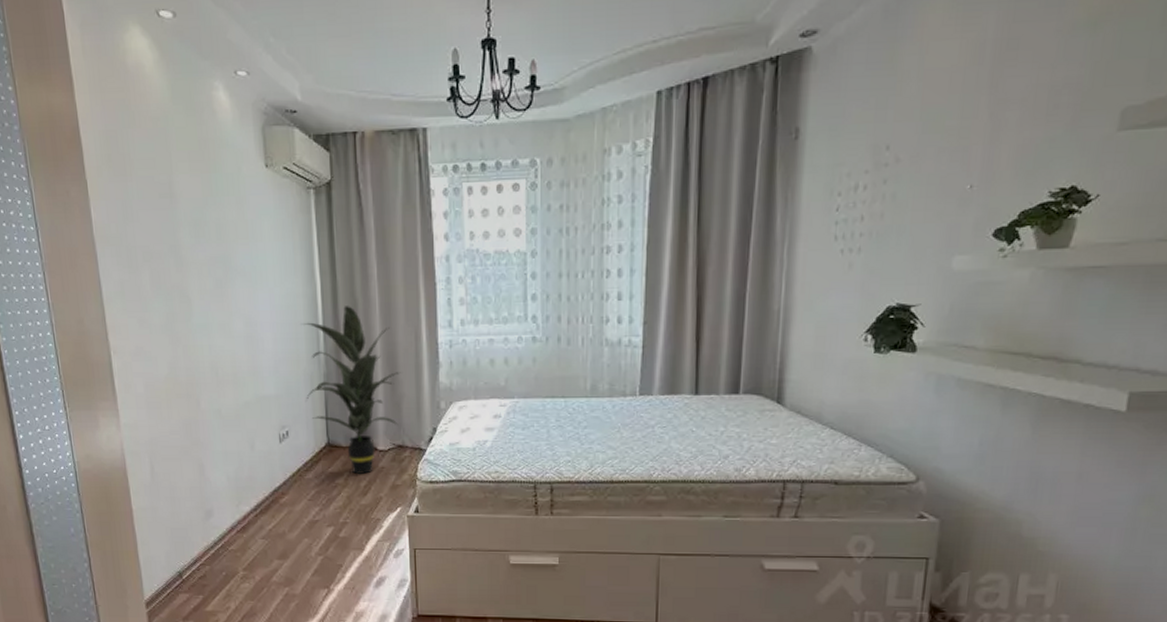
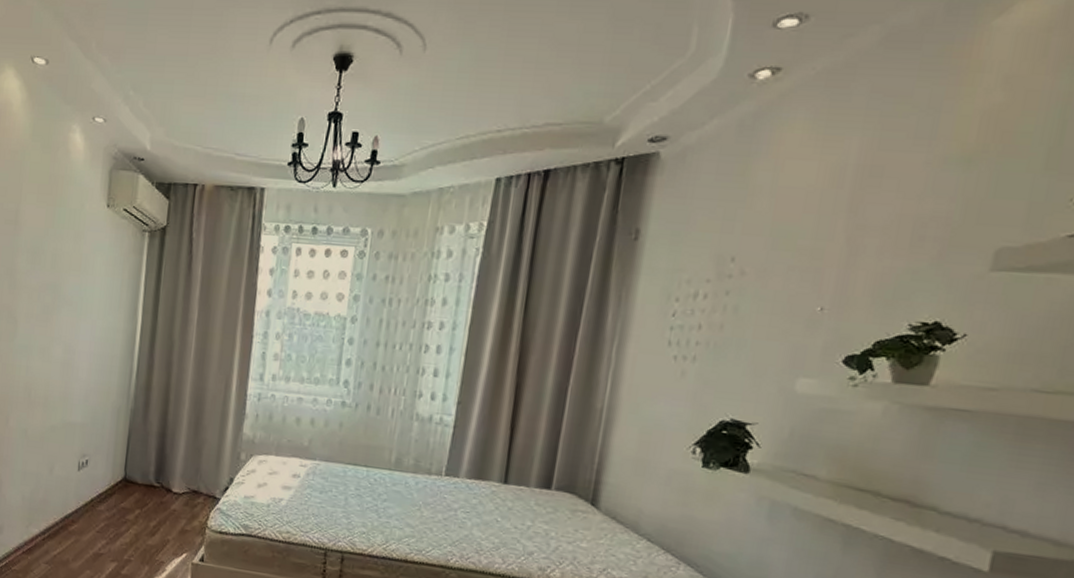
indoor plant: present [302,306,401,474] -> none [110,346,206,515]

